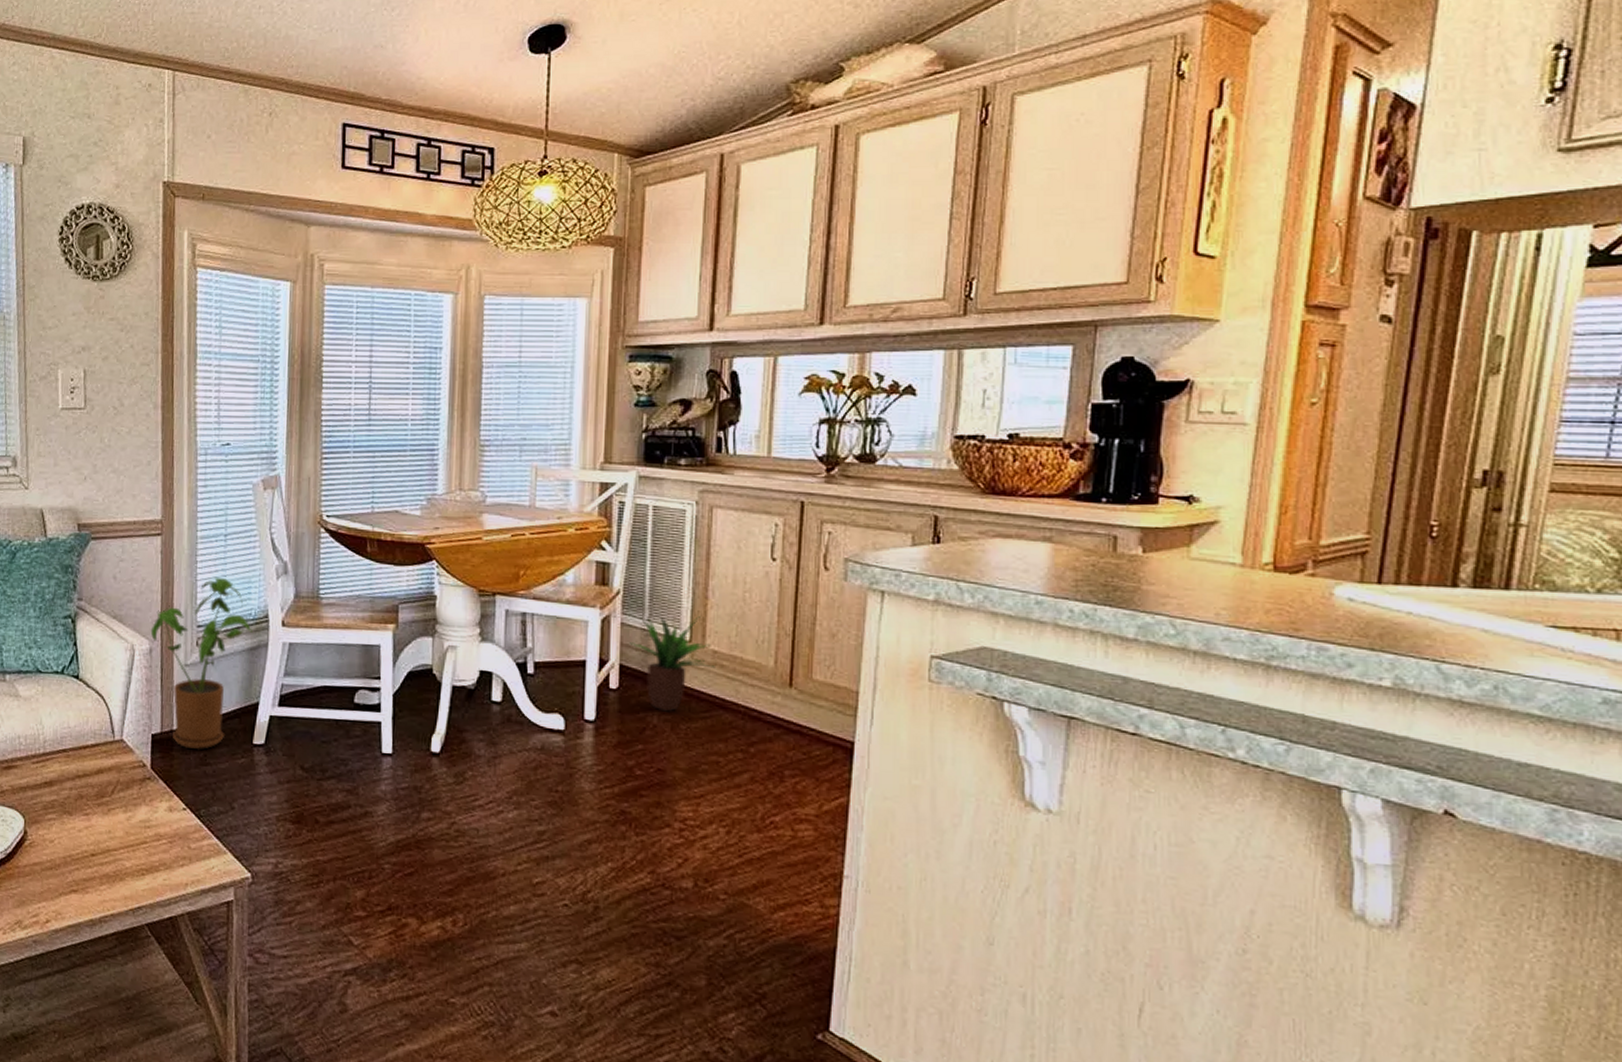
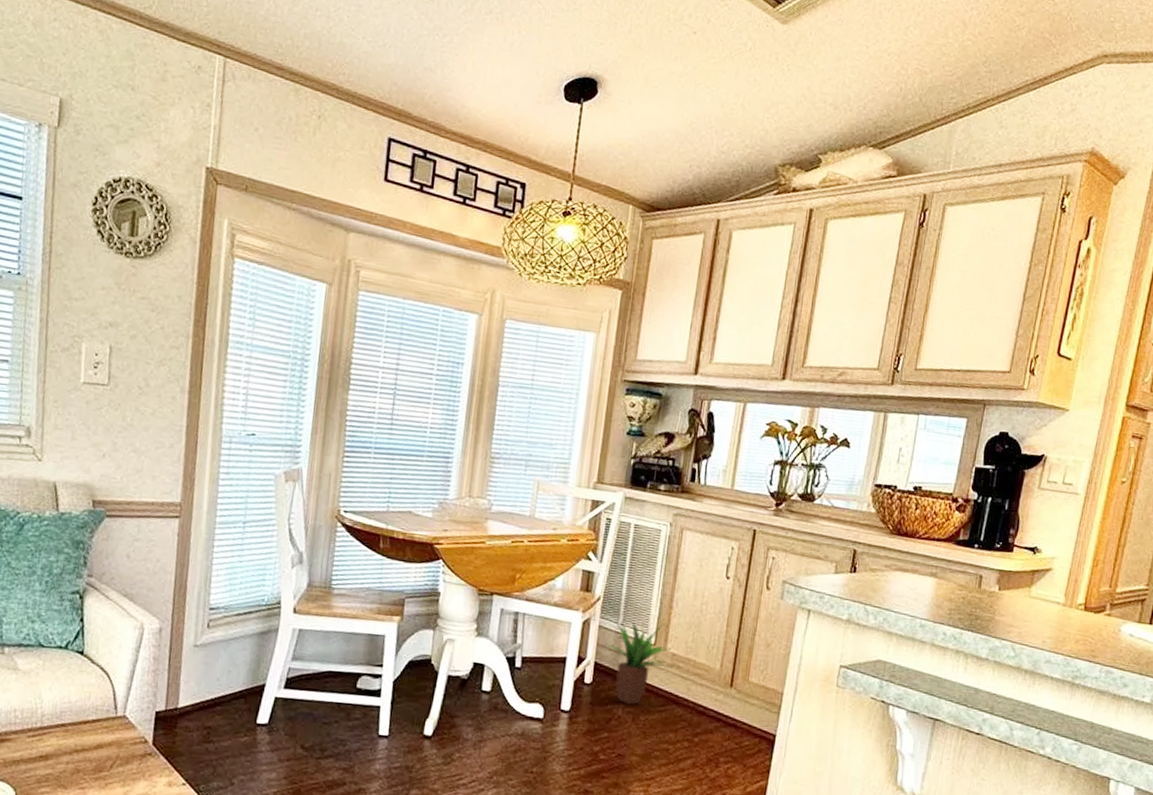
house plant: present [150,578,252,749] -> none [161,563,264,727]

